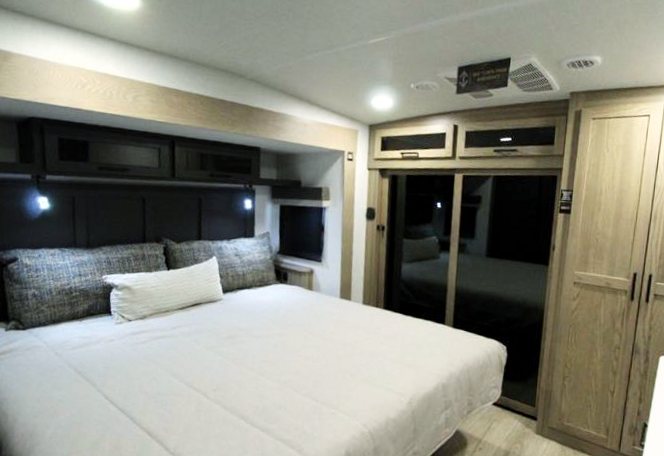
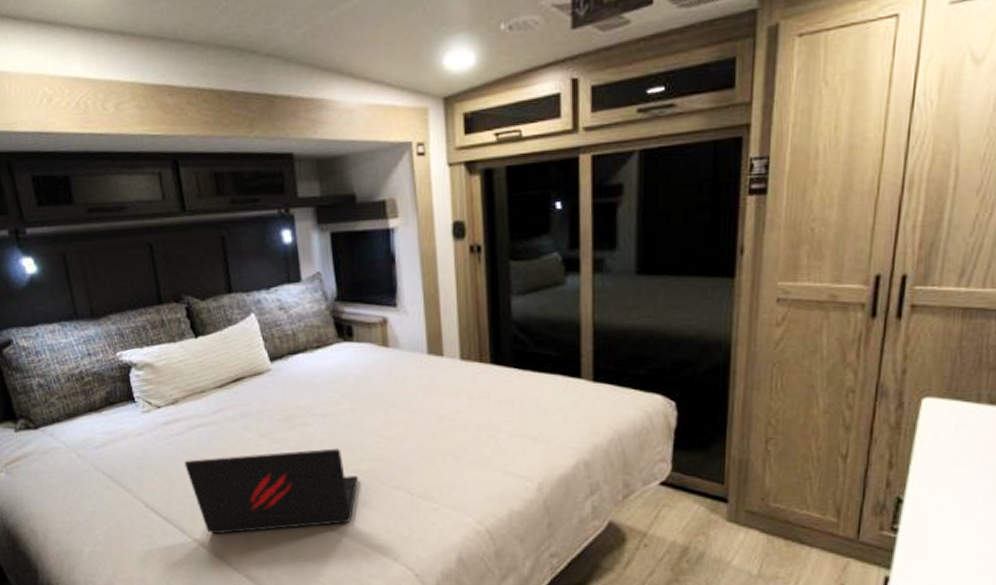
laptop: none [143,362,279,425] -> present [184,448,359,535]

